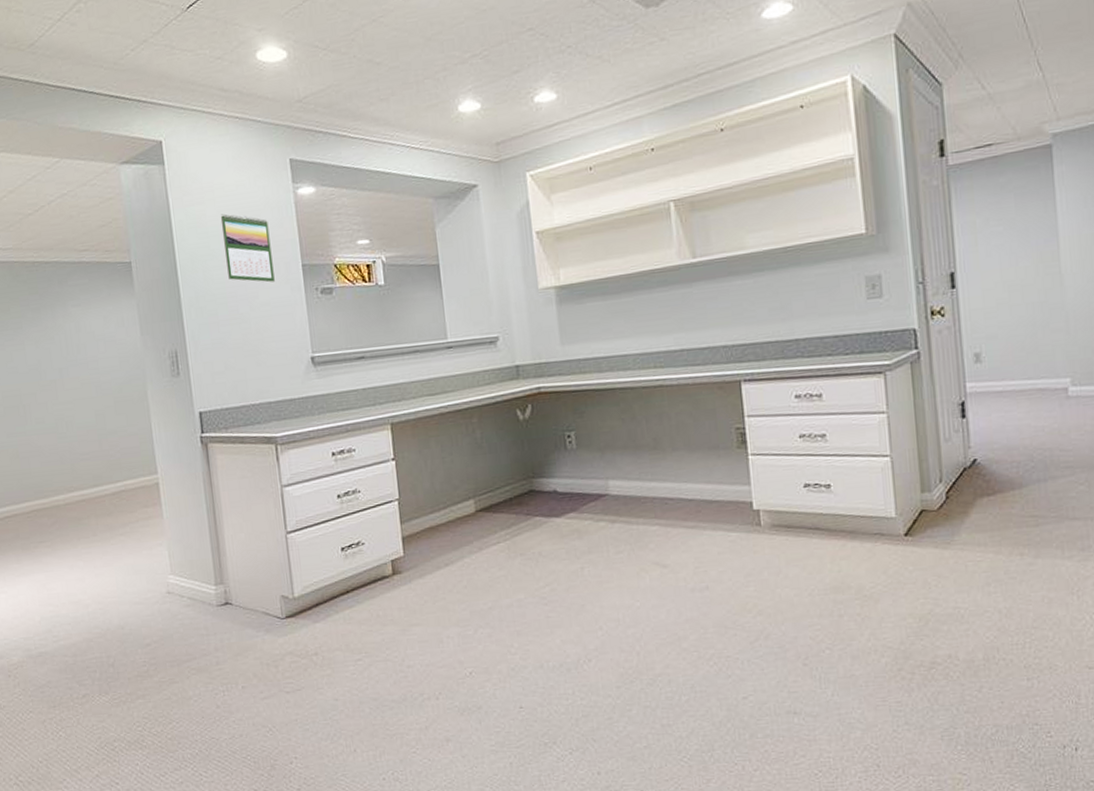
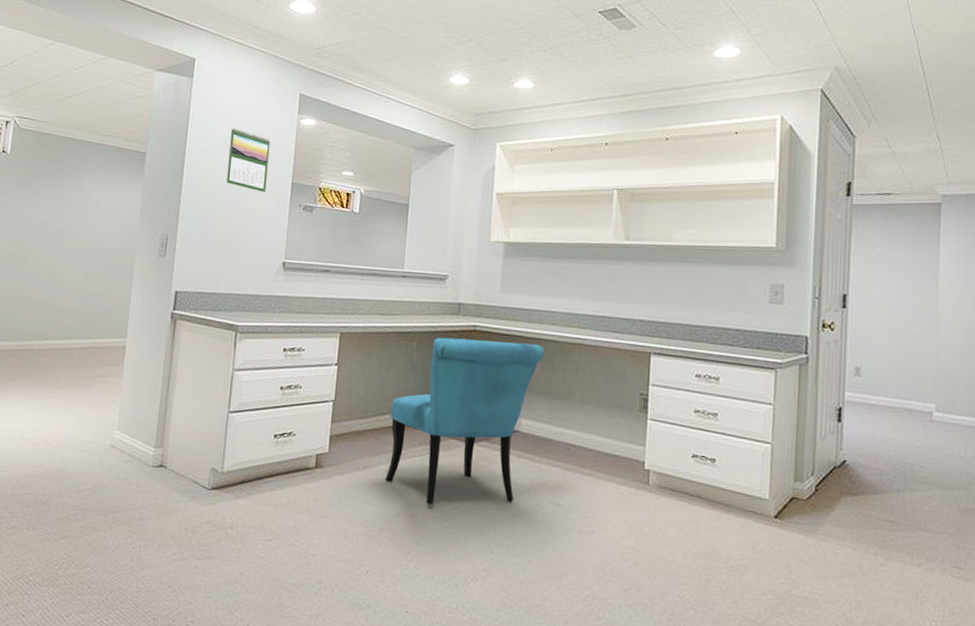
chair: none [462,395,622,592] -> present [385,337,545,506]

